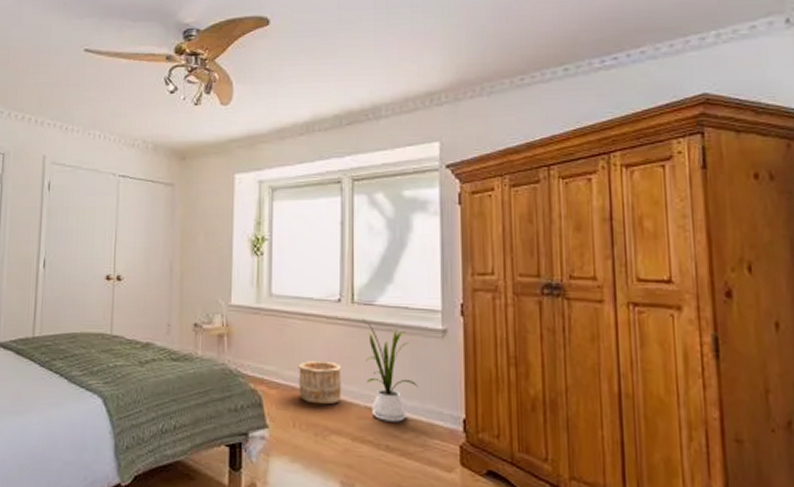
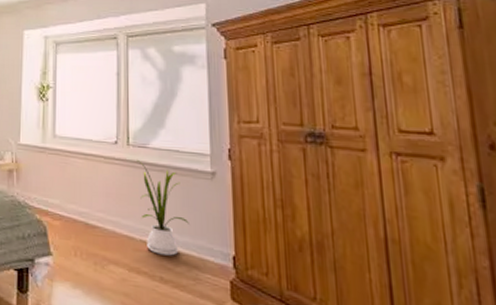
wooden bucket: present [298,360,342,405] -> none [79,195,119,237]

